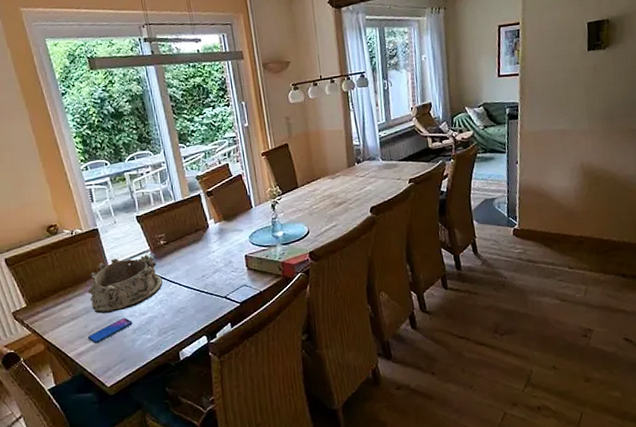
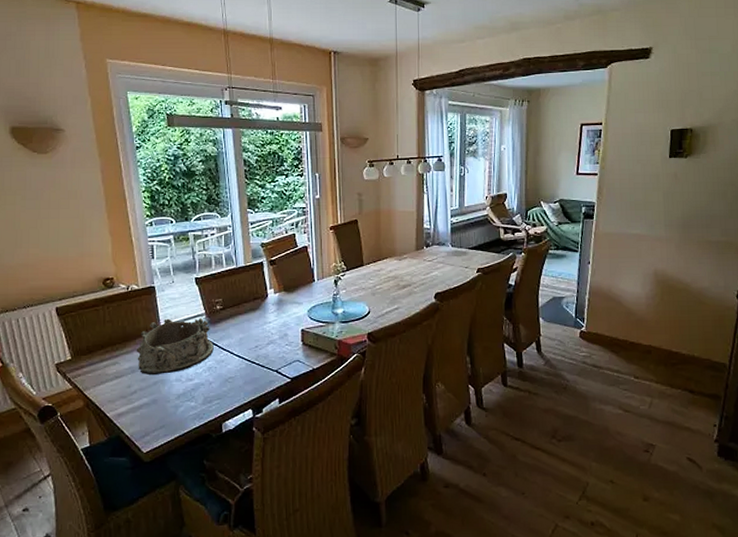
smartphone: present [88,318,133,344] -> none [130,381,178,406]

